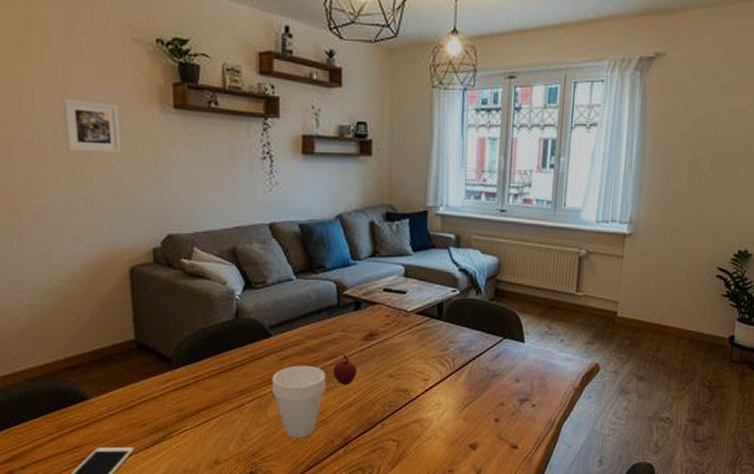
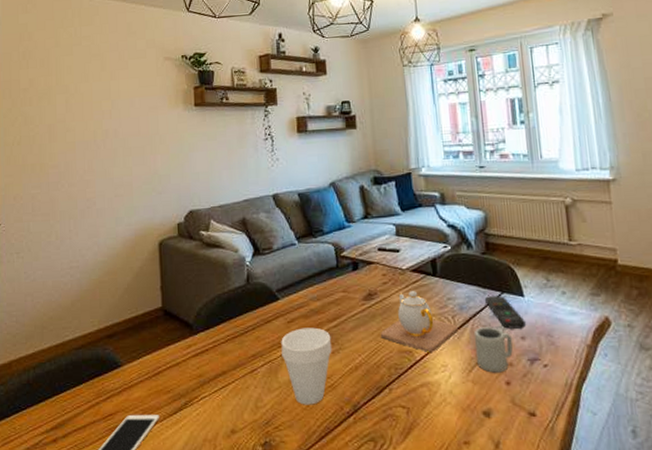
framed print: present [62,99,122,154] -> none [112,107,155,148]
apple: present [333,354,357,385] -> none [337,315,360,347]
teapot: none [377,333,456,392] -> present [380,291,458,352]
cup: none [469,369,508,411] -> present [473,327,513,373]
remote control: none [487,341,522,372] -> present [485,296,526,329]

